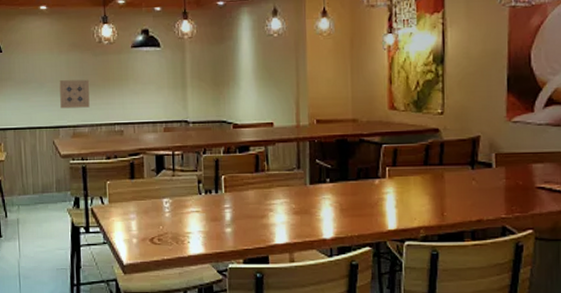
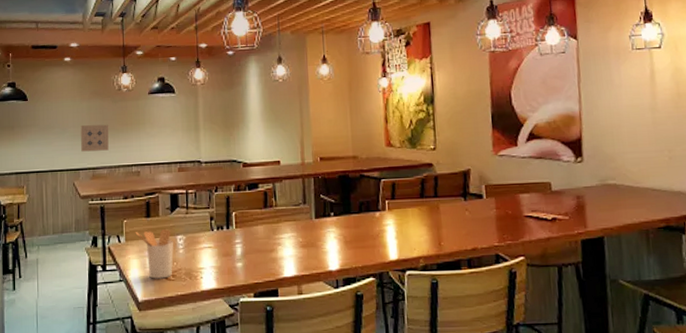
utensil holder: none [119,192,159,242] -> present [135,229,174,279]

